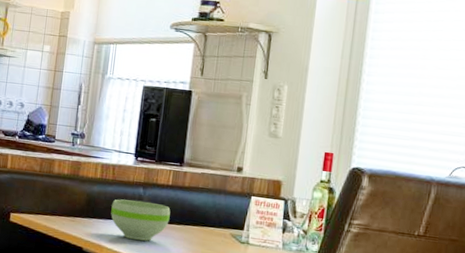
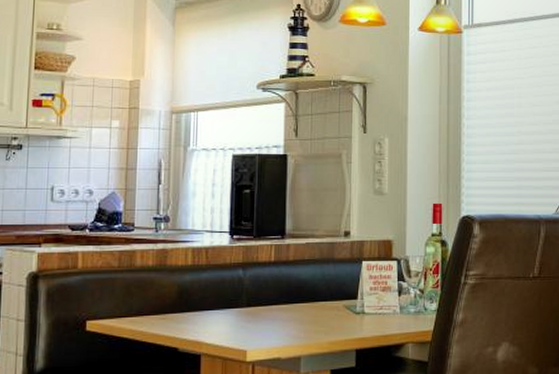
bowl: present [111,199,171,241] -> none [208,283,276,329]

